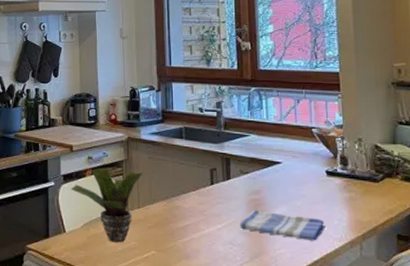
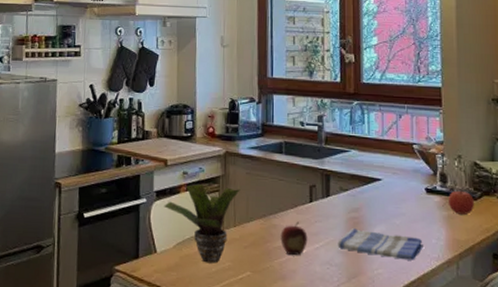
fruit: none [183,203,210,236] -> present [280,221,308,256]
apple: none [350,169,376,196] -> present [449,186,474,215]

